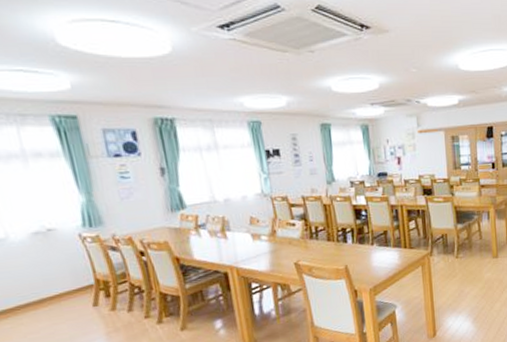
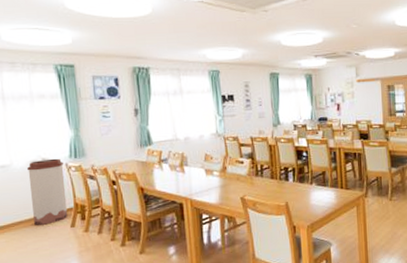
trash can: none [29,228,88,307] -> present [27,158,68,225]

